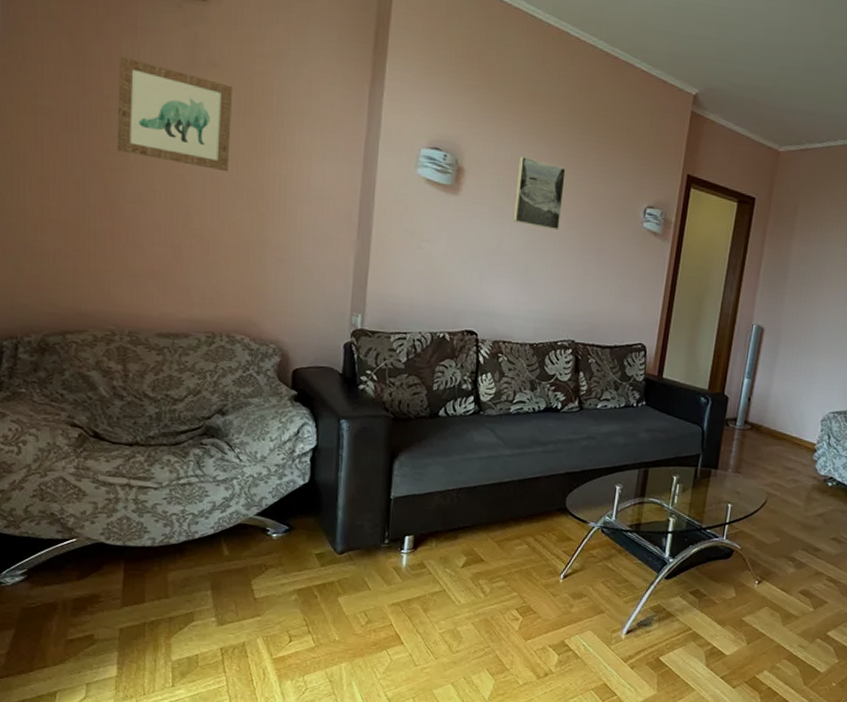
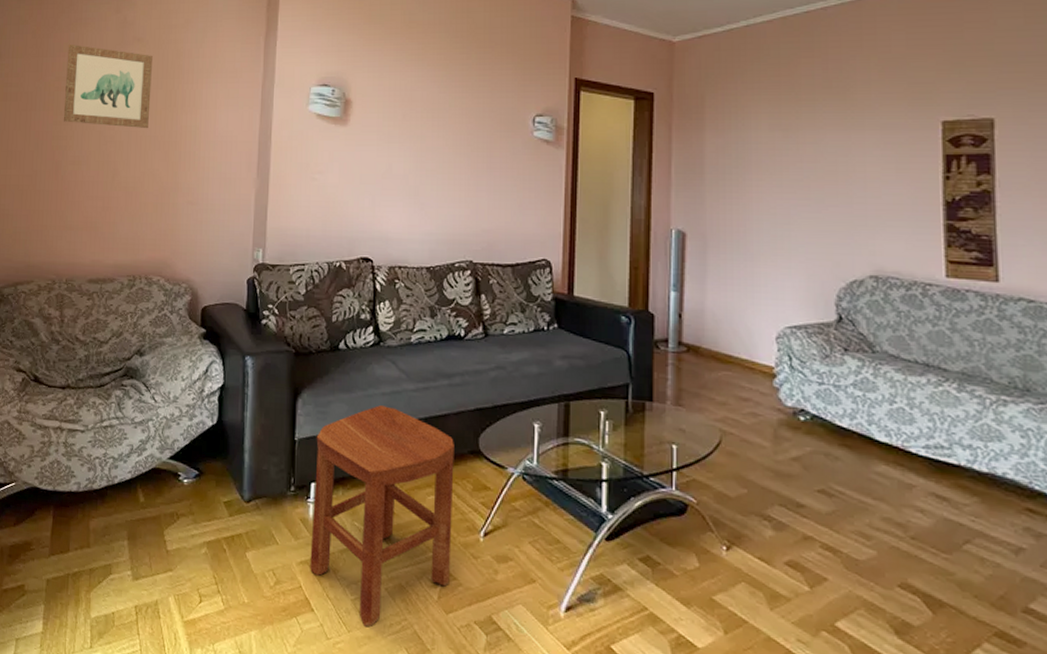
stool: none [401,468,544,655] -> present [310,405,454,627]
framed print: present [512,156,566,231] -> none [400,82,449,149]

